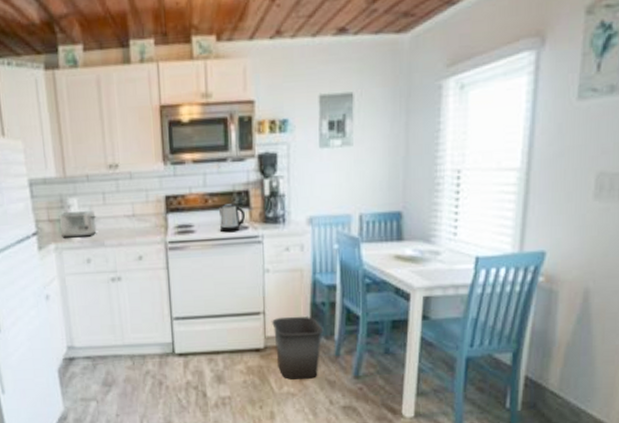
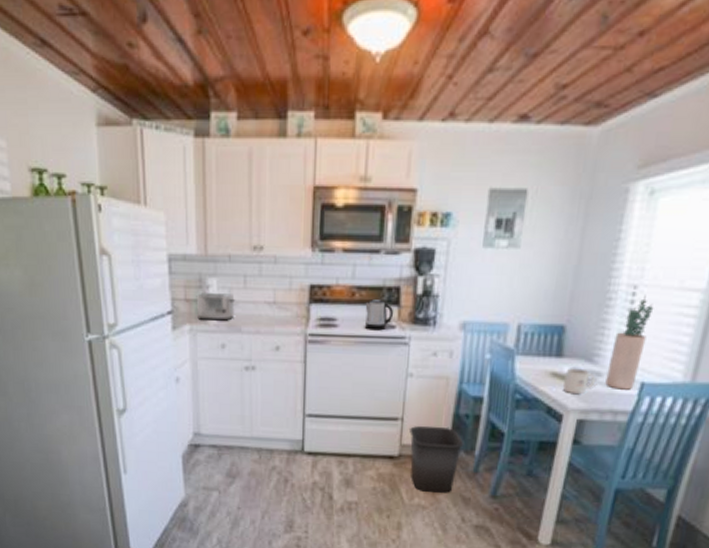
mug: none [406,249,434,274] -> present [562,368,595,395]
vase: none [444,178,478,265] -> present [605,295,654,390]

